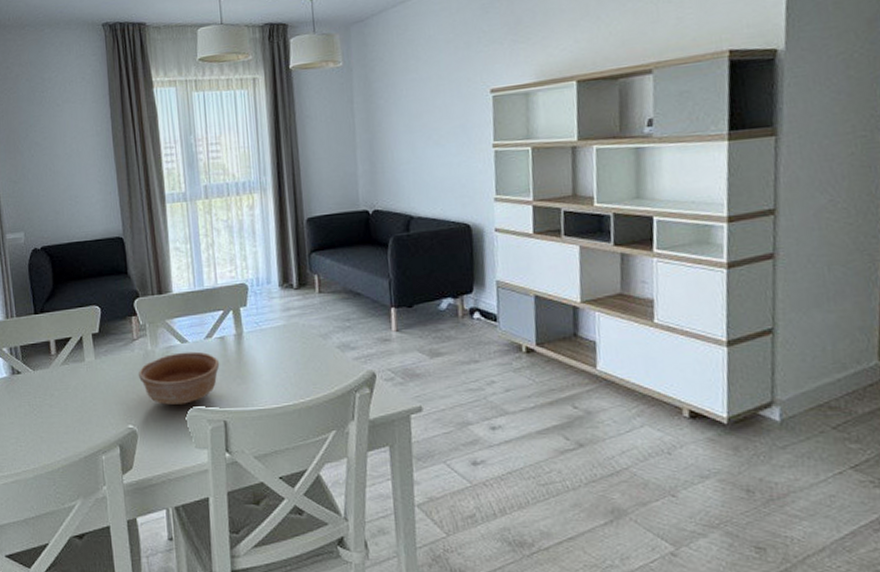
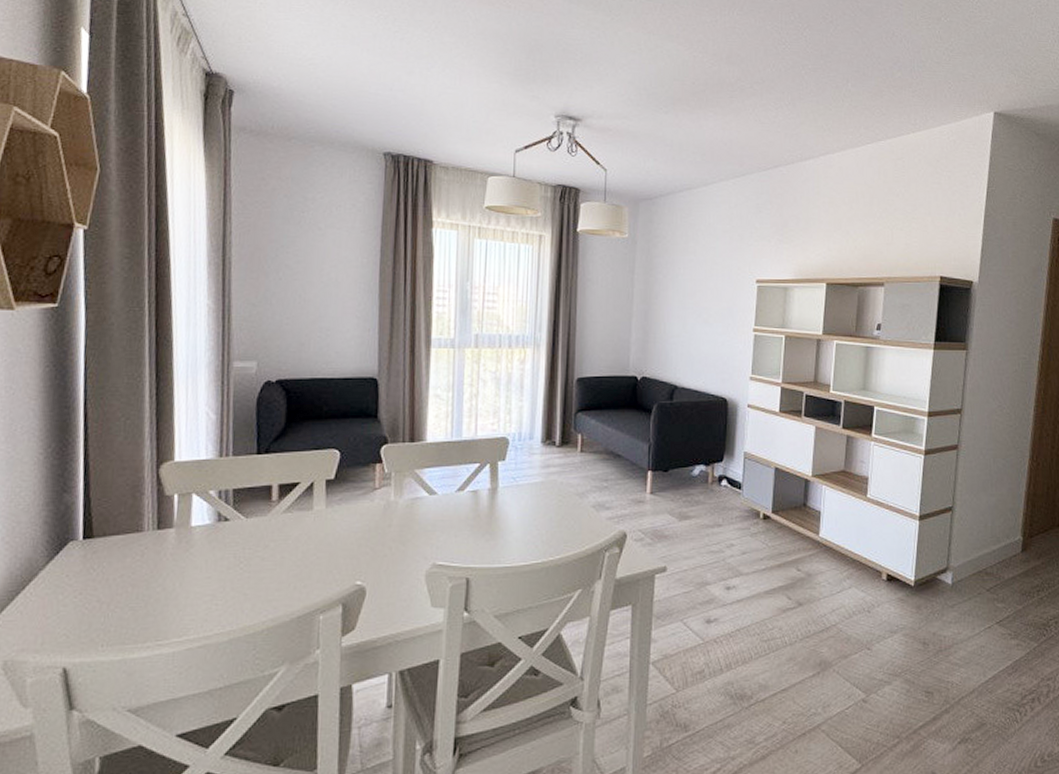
bowl: present [138,351,220,406] -> none [375,504,469,561]

